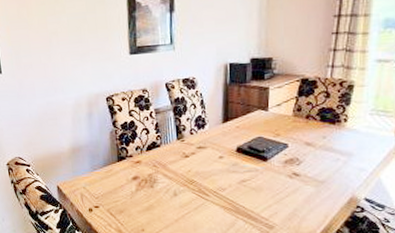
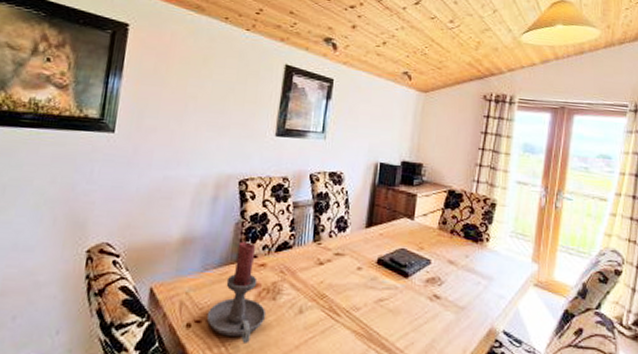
candle holder: none [102,145,148,220] -> present [206,241,267,343]

